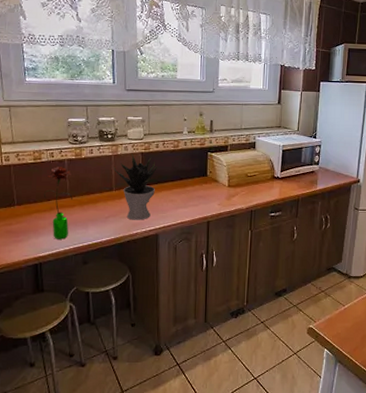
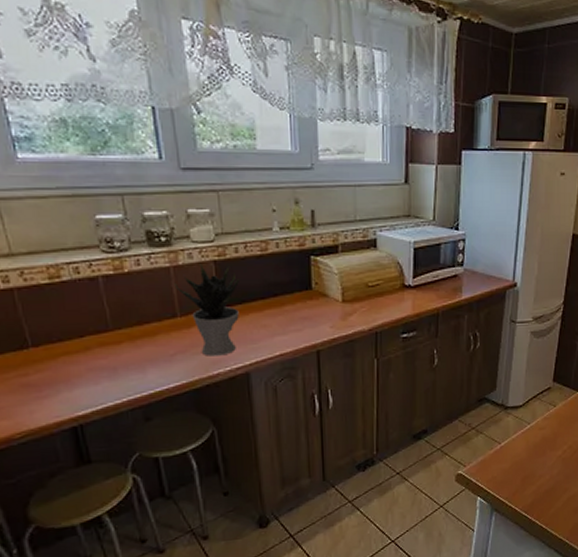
flower: present [43,167,72,240] -> none [71,287,119,391]

